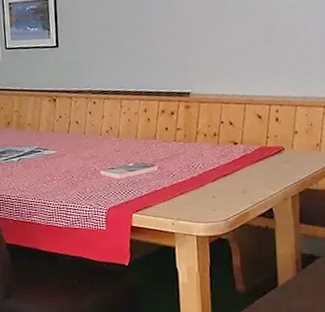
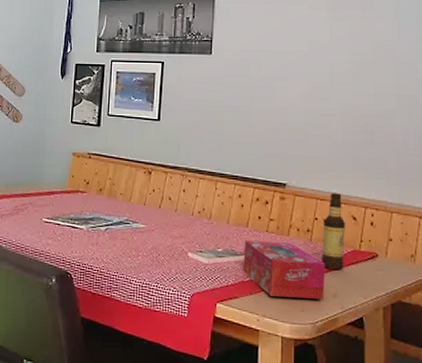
tissue box: none [154,149,235,201] -> present [243,239,326,299]
bottle: none [229,94,252,169] -> present [322,193,345,271]

